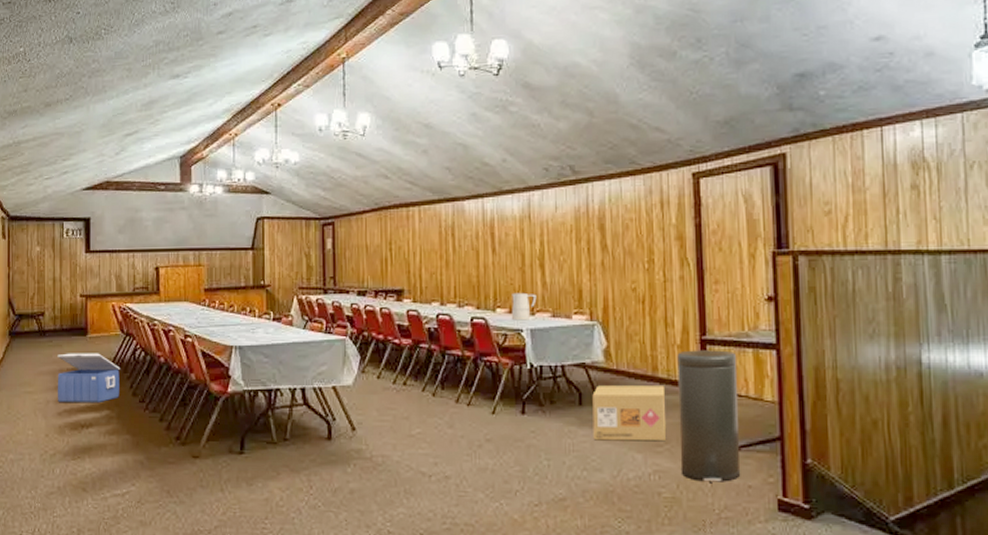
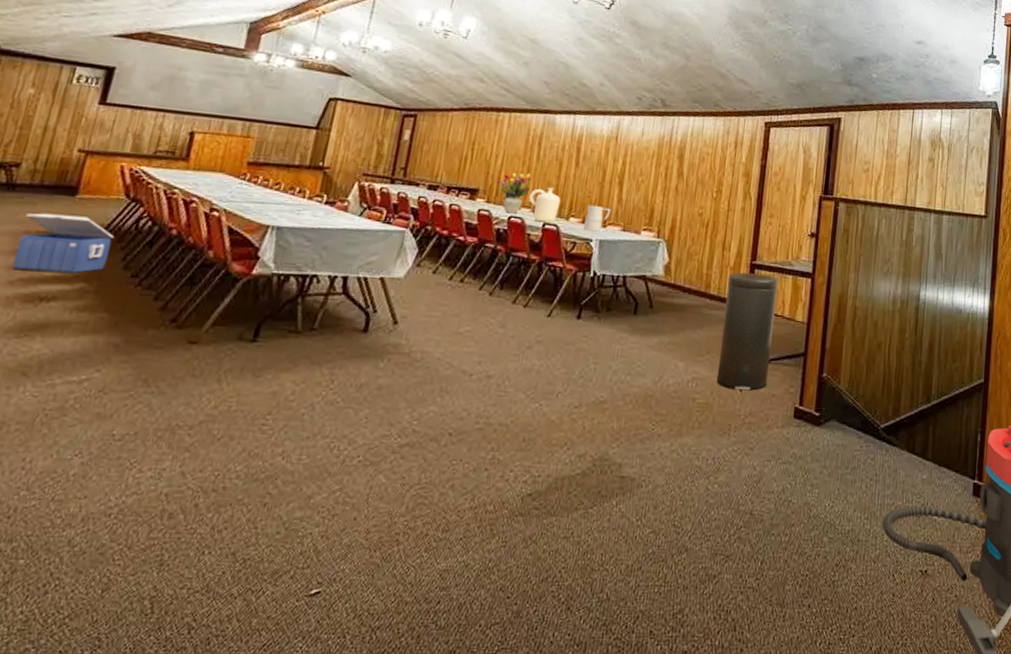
flower arrangement: none [418,267,452,311] -> present [494,173,532,214]
water jug: none [452,278,484,317] -> present [528,186,561,223]
cardboard box: present [592,385,667,442] -> none [642,297,714,352]

